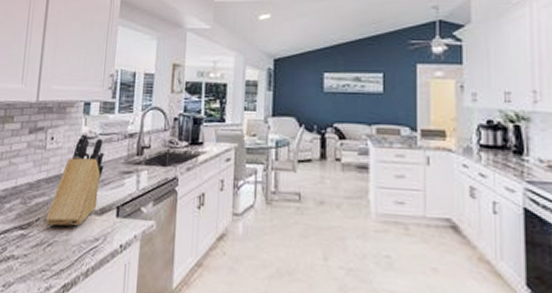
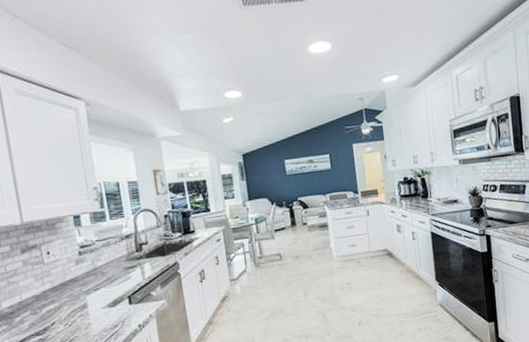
knife block: present [46,134,105,226] -> none [61,243,109,326]

